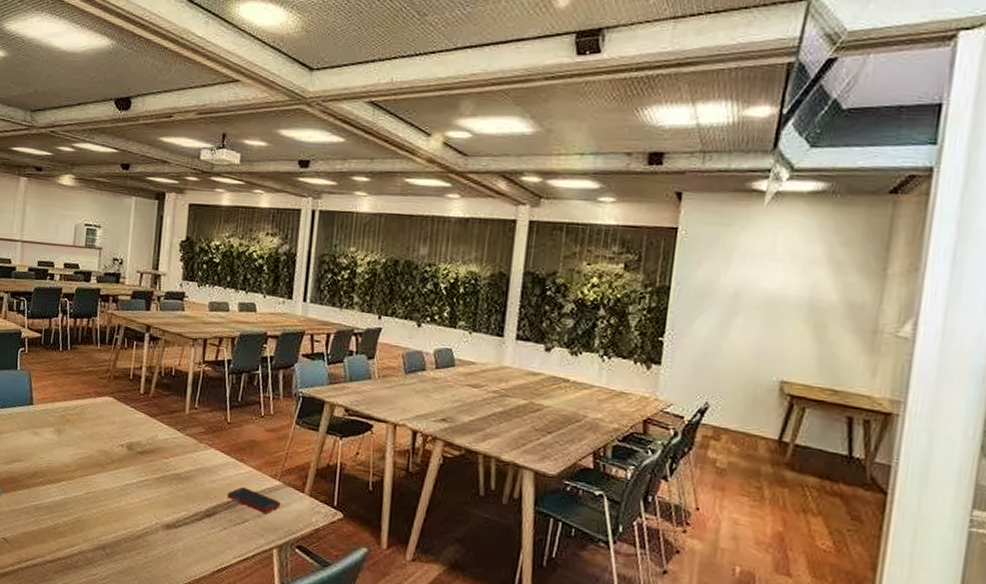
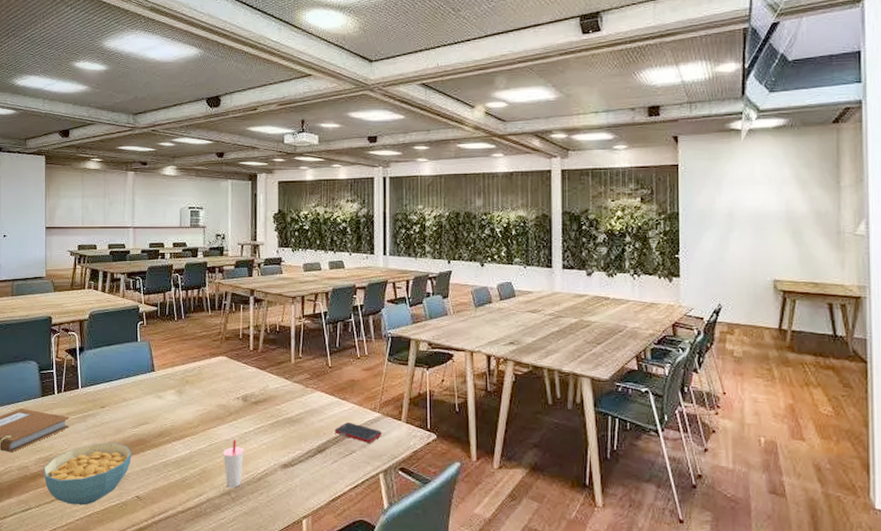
cup: none [100,490,124,543] -> present [222,439,244,488]

